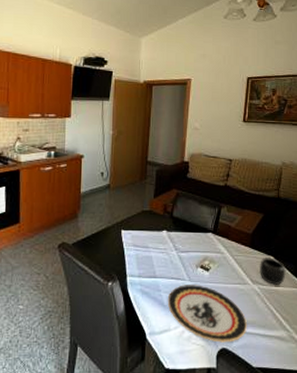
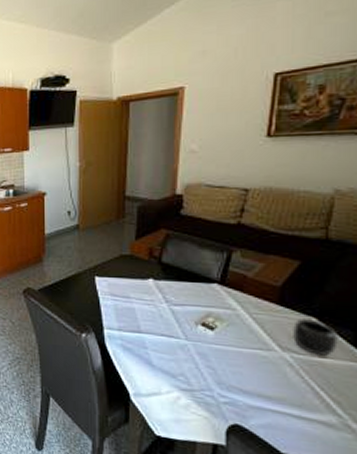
plate: present [167,285,248,343] -> none [156,344,273,419]

